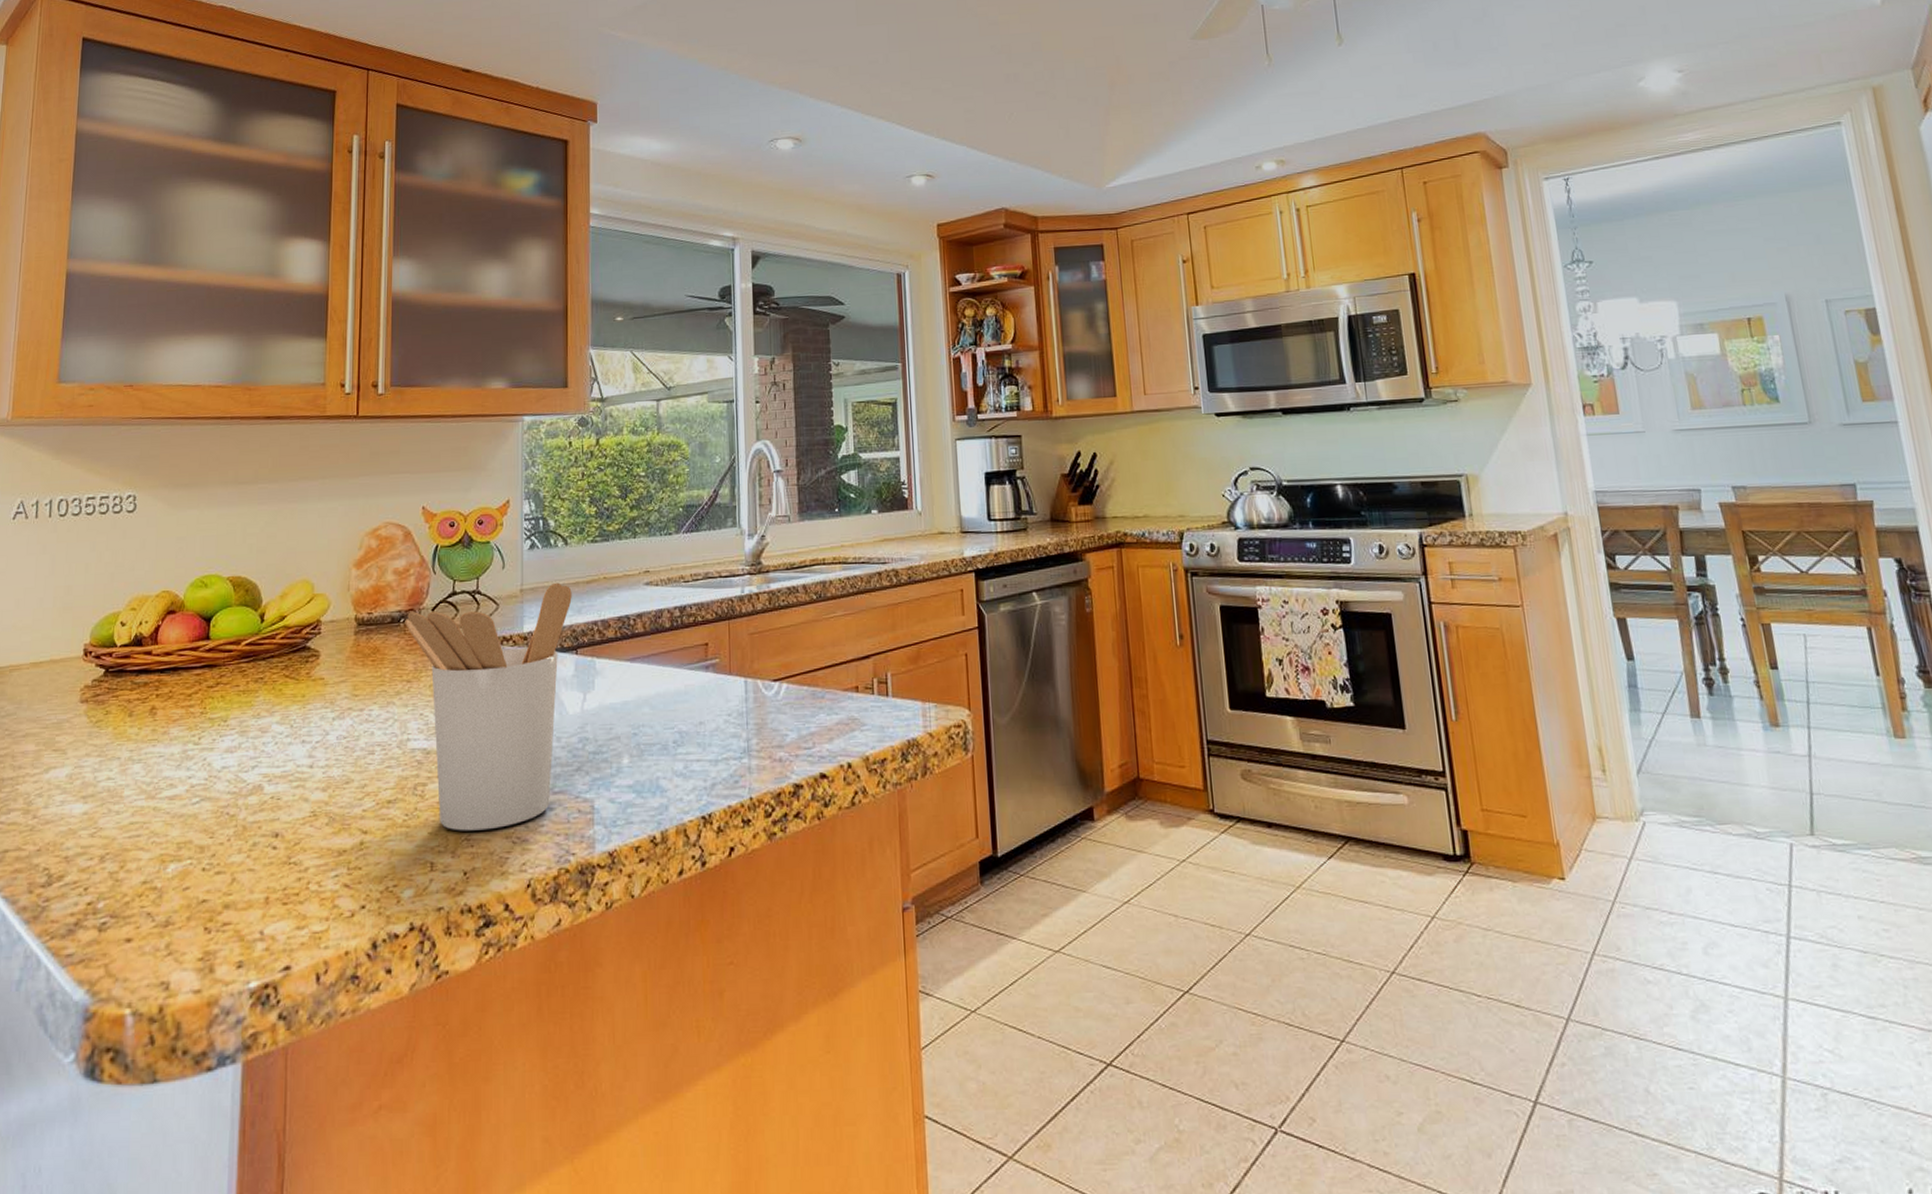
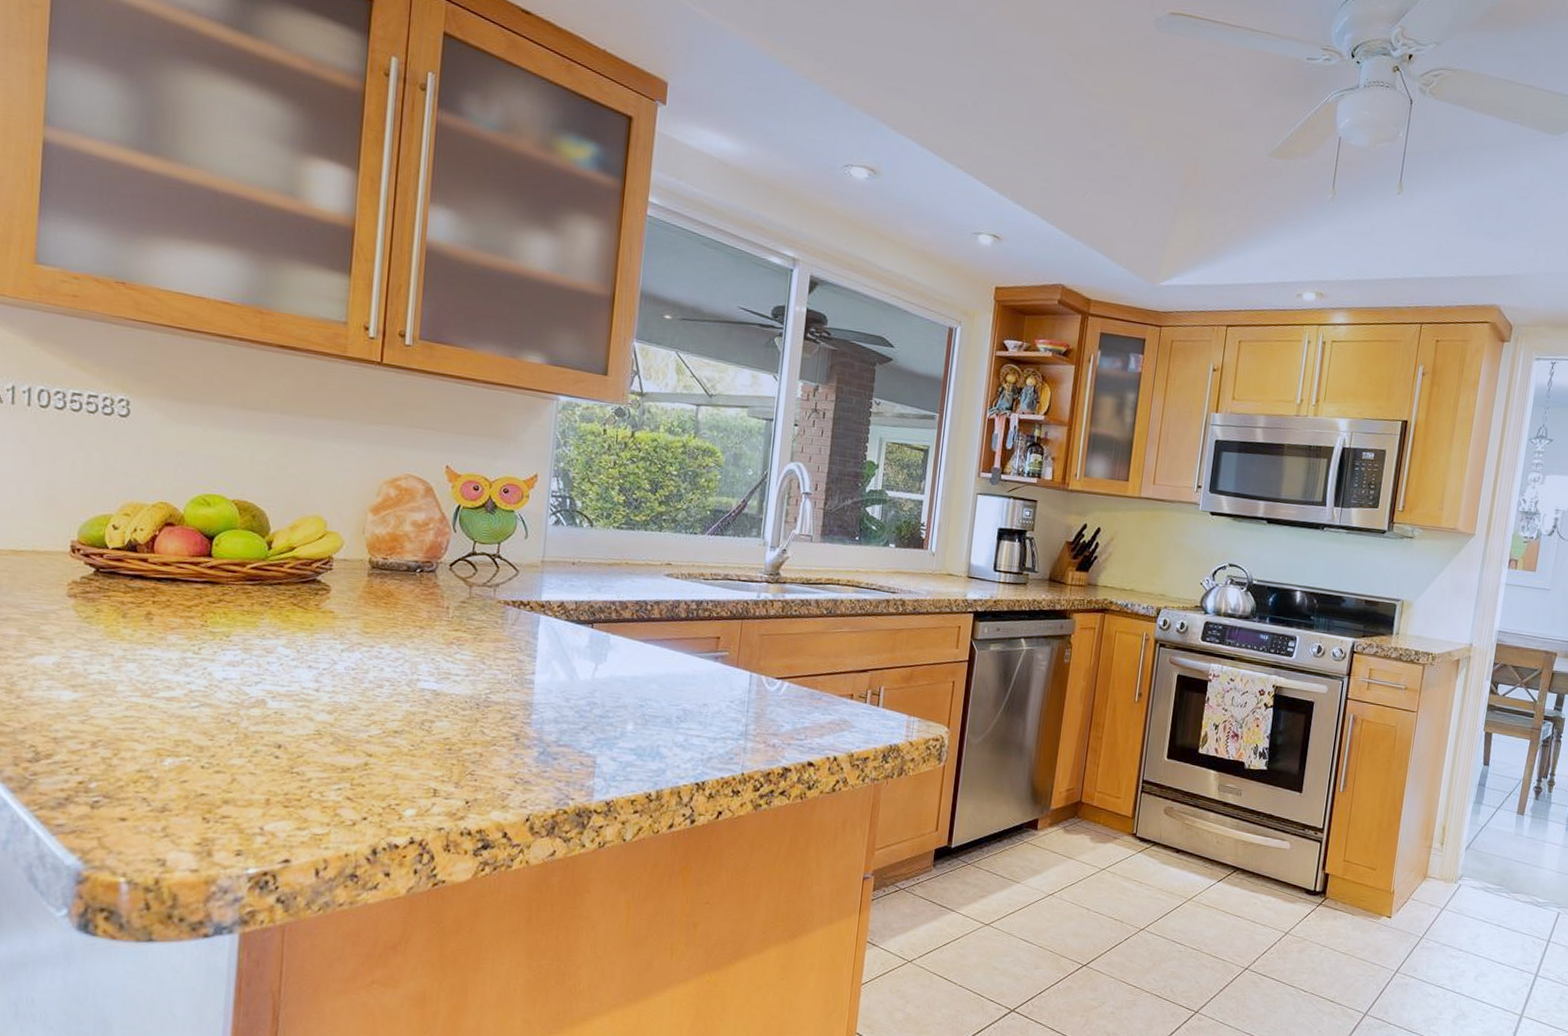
utensil holder: present [405,582,572,831] -> none [421,559,593,769]

